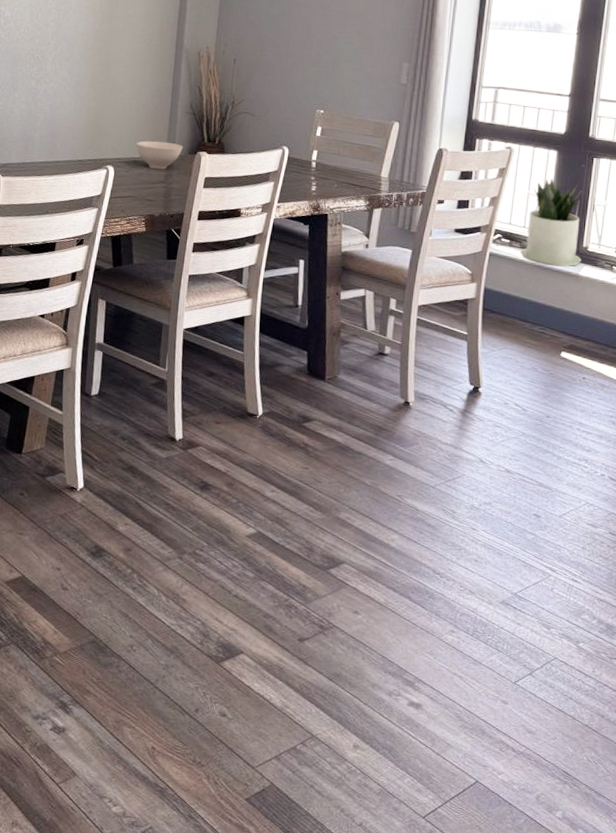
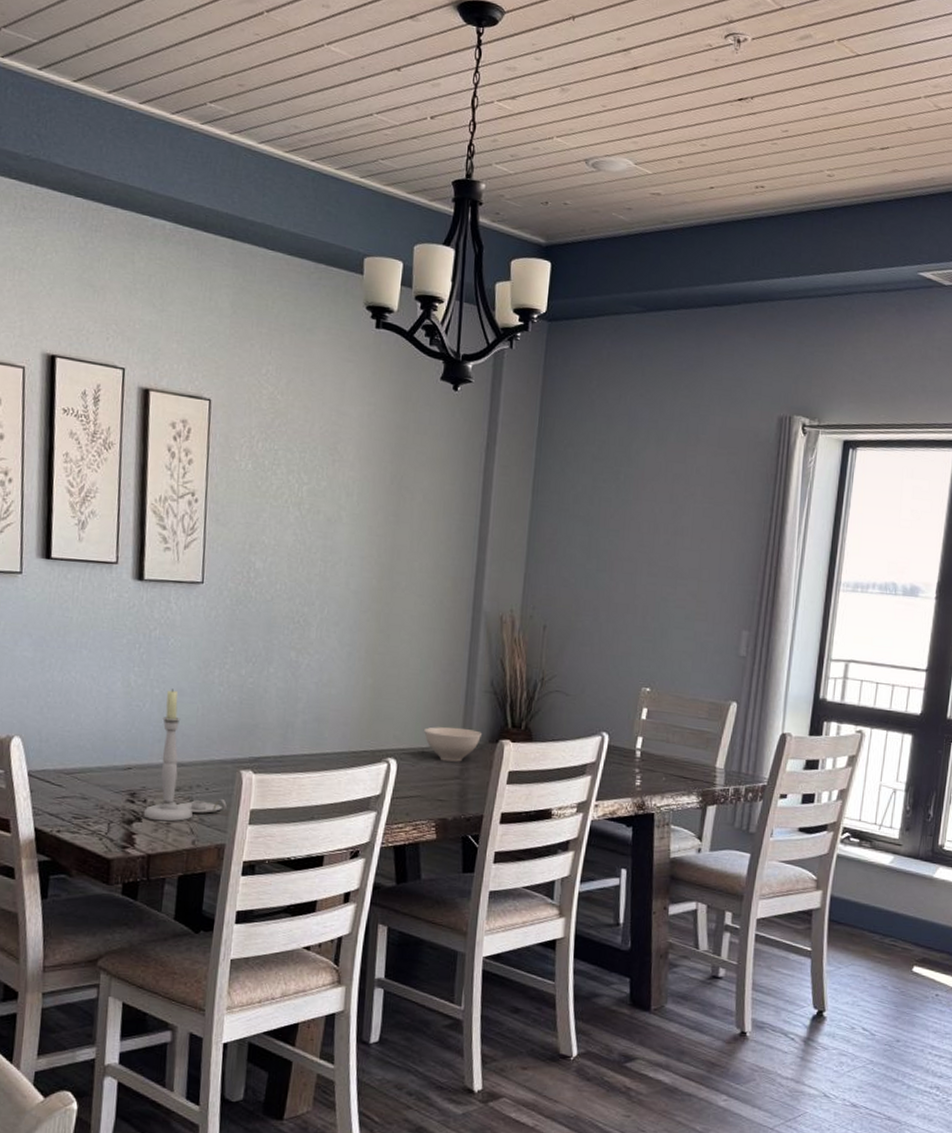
planter: present [520,178,583,268] -> none [871,767,939,870]

